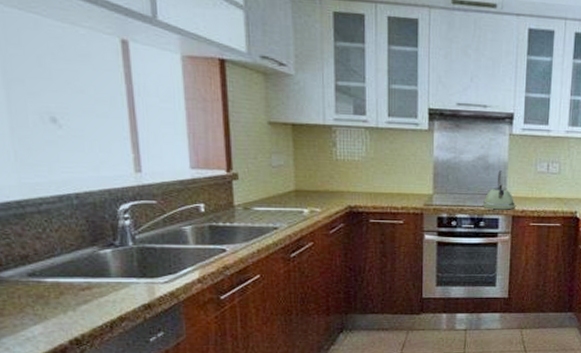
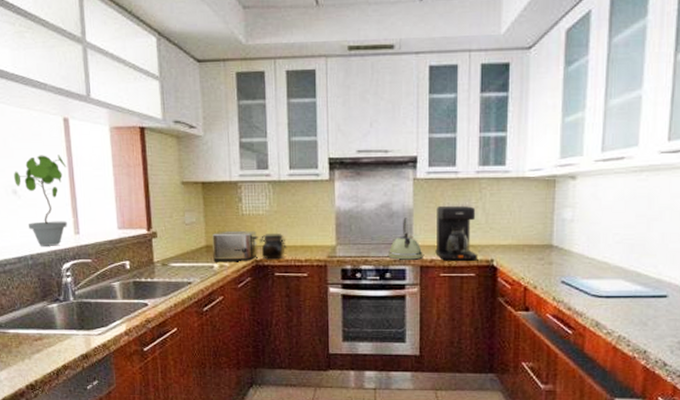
potted plant: none [52,79,125,185] -> present [14,154,67,246]
toaster: none [301,175,353,208] -> present [211,230,258,262]
jar: none [354,180,383,206] -> present [259,234,287,260]
coffee maker: none [526,160,564,212] -> present [435,205,477,261]

